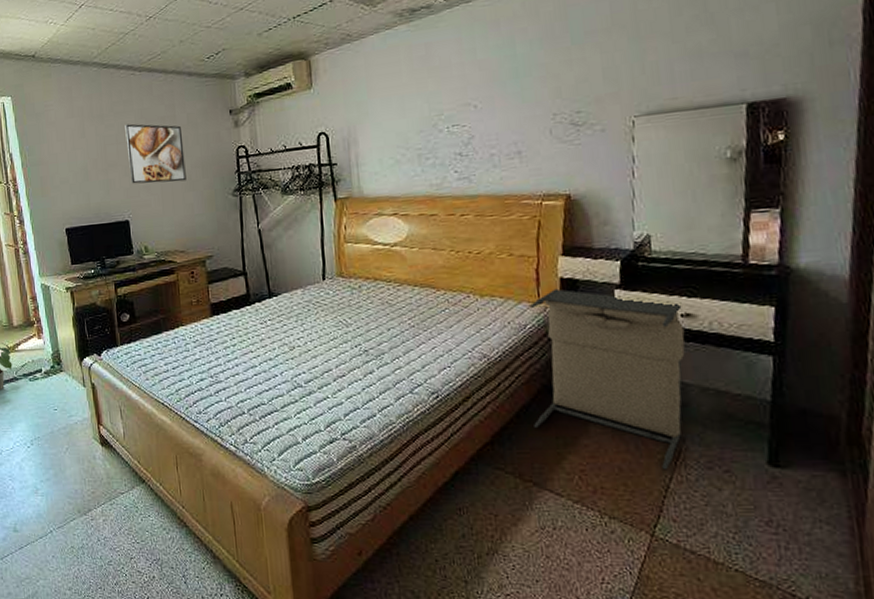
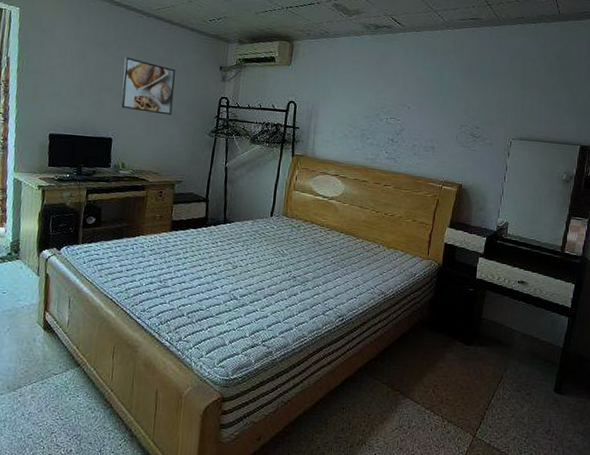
laundry hamper: present [530,288,685,470] -> none [408,250,520,390]

